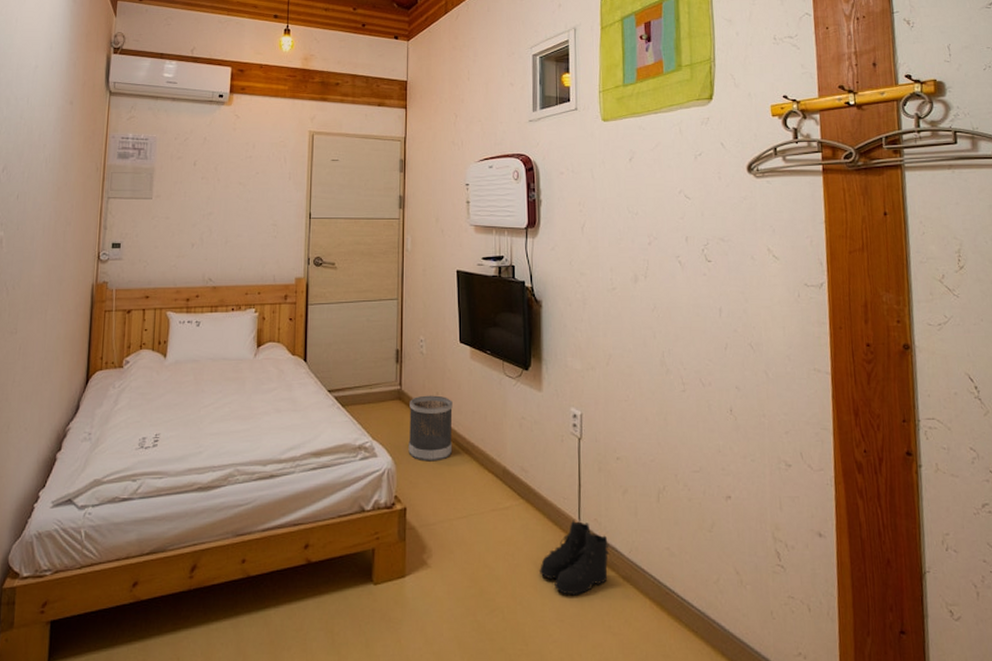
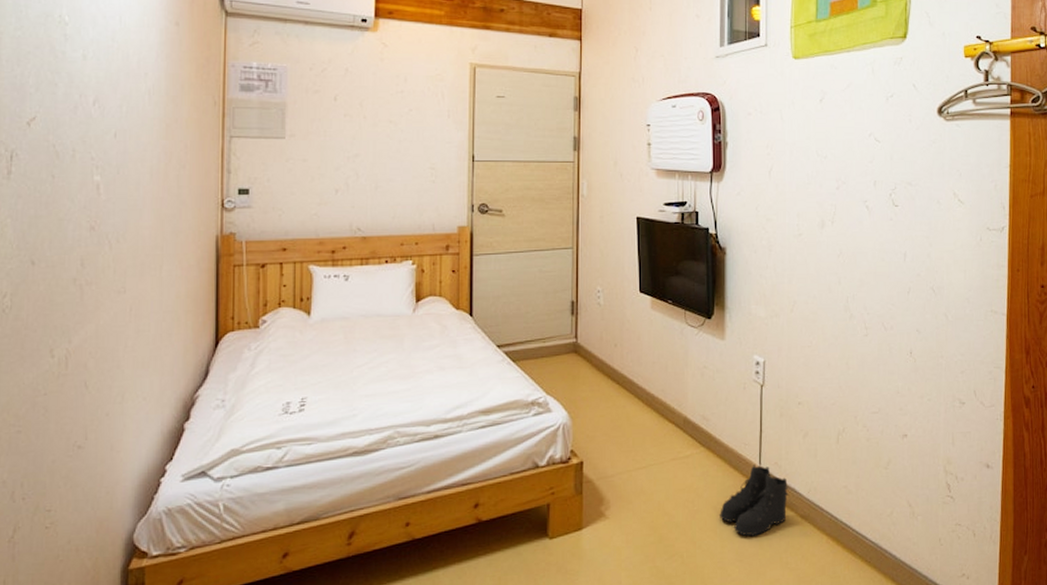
wastebasket: present [408,395,453,462] -> none [585,347,632,415]

